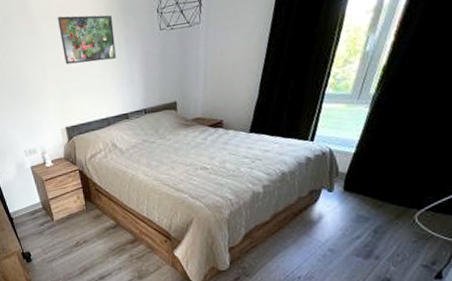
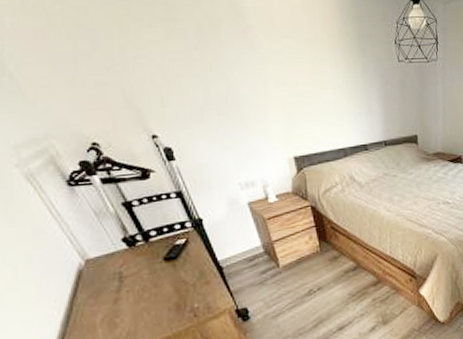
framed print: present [57,15,116,65] -> none [281,32,352,86]

